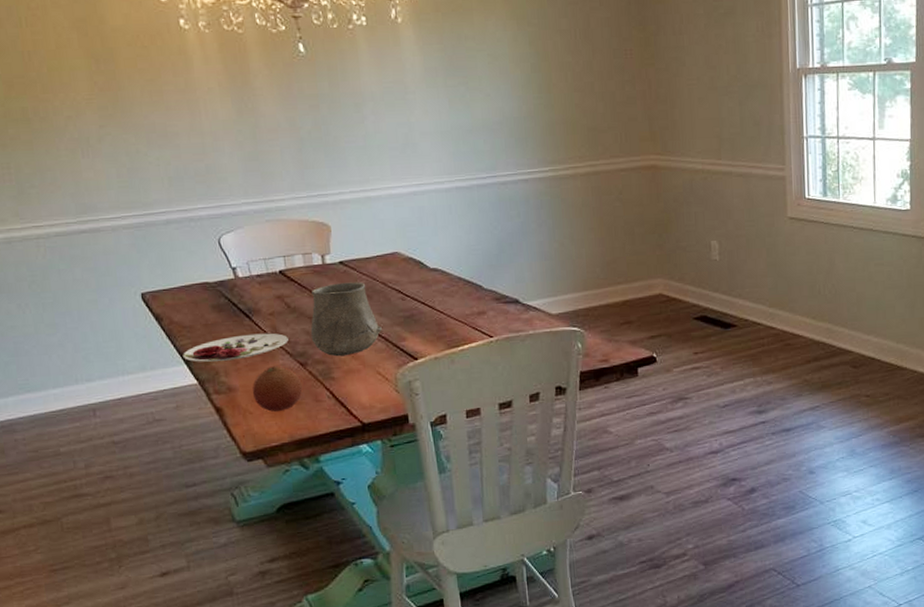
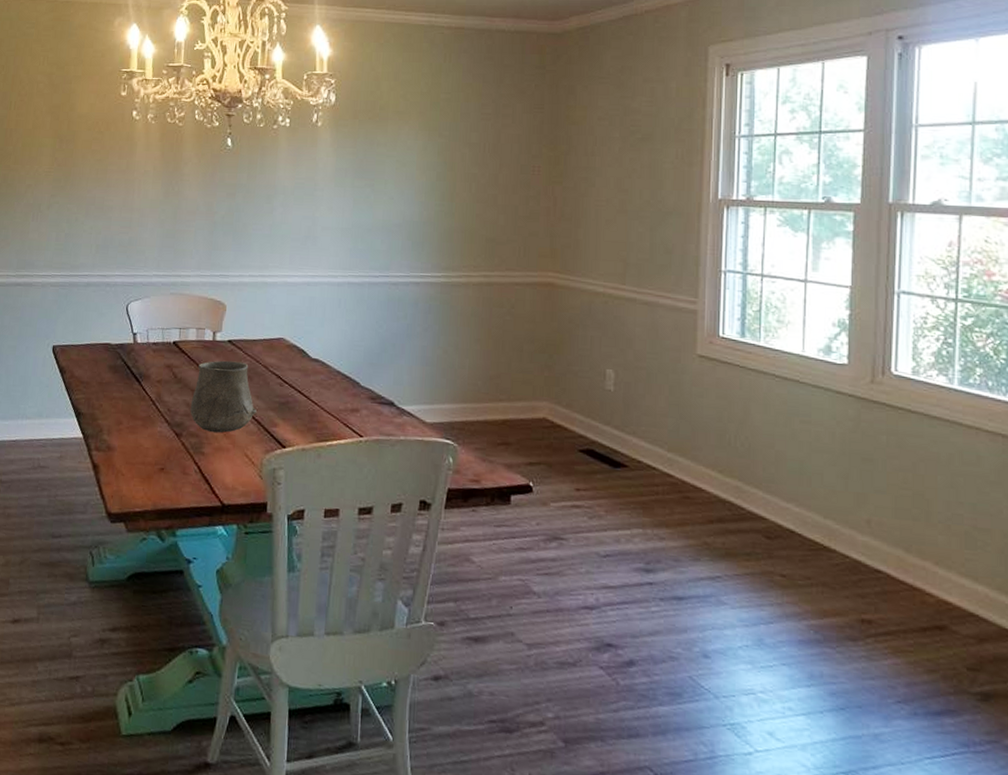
plate: present [183,333,288,362] -> none [75,397,170,421]
fruit: present [252,366,303,412] -> none [127,432,174,478]

